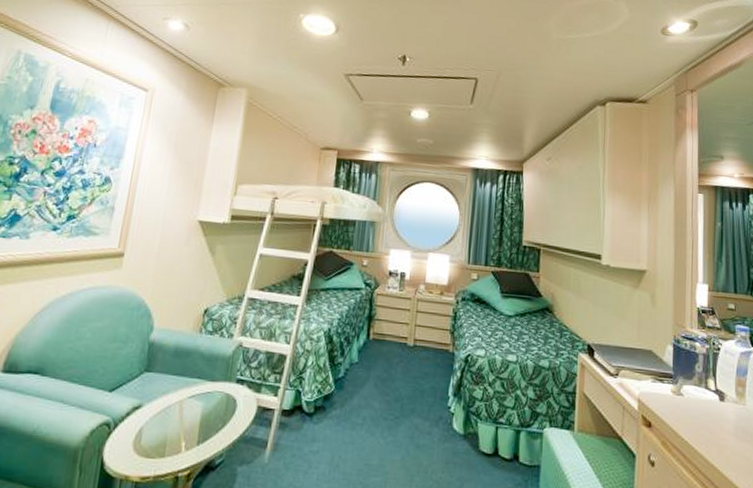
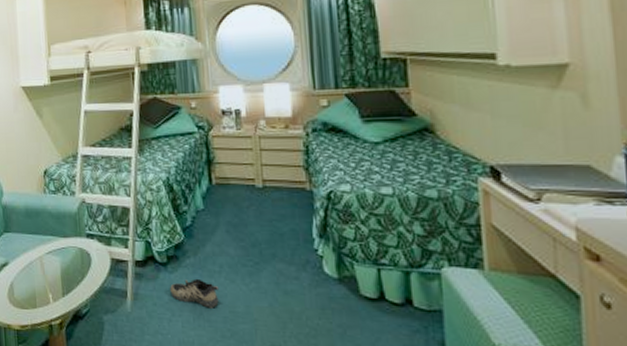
shoe: none [311,430,359,461] -> present [170,278,219,308]

